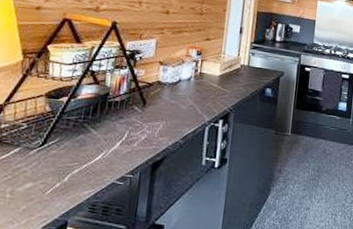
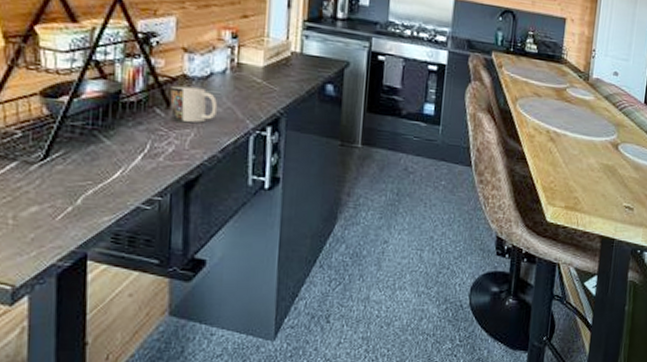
mug: none [145,89,183,117] -> present [169,85,218,123]

